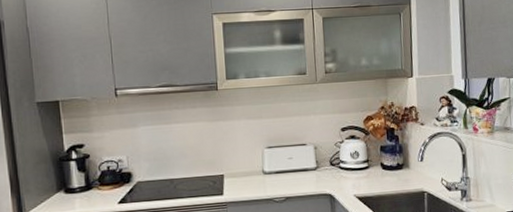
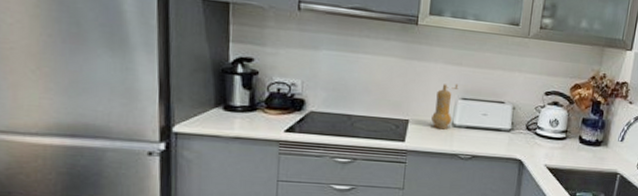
pepper mill: none [243,135,263,179] -> present [431,84,459,130]

